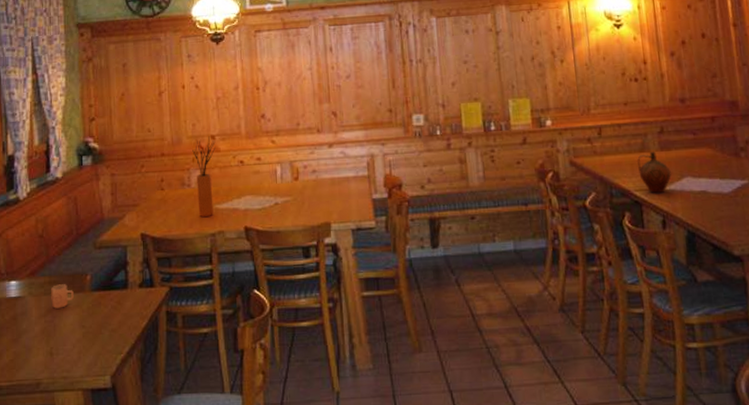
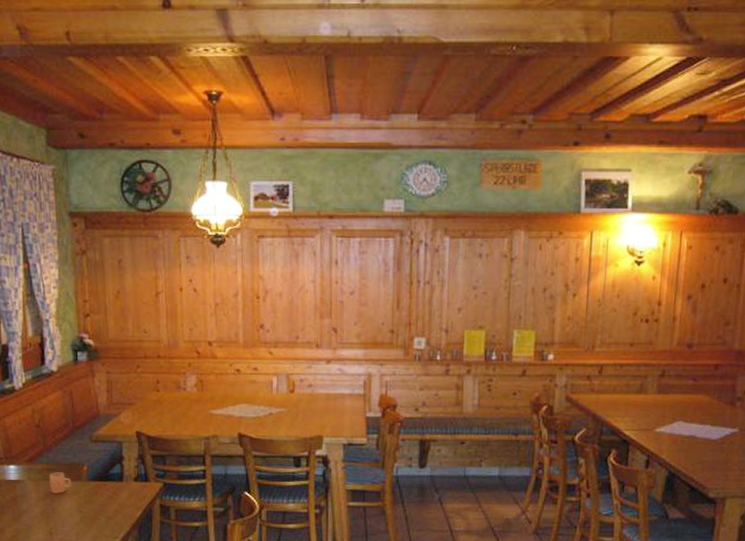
vase: present [192,136,216,218] -> none [189,342,213,421]
ceramic jug: present [637,152,671,193] -> none [632,394,664,434]

